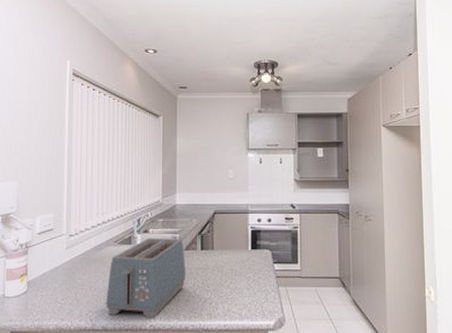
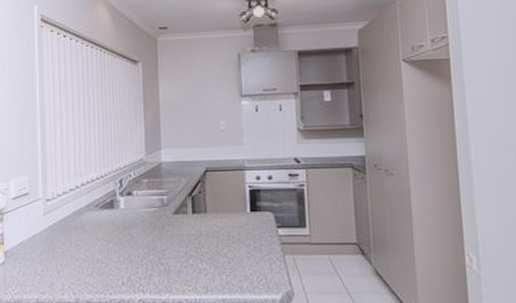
toaster: present [106,237,186,319] -> none [89,200,177,293]

